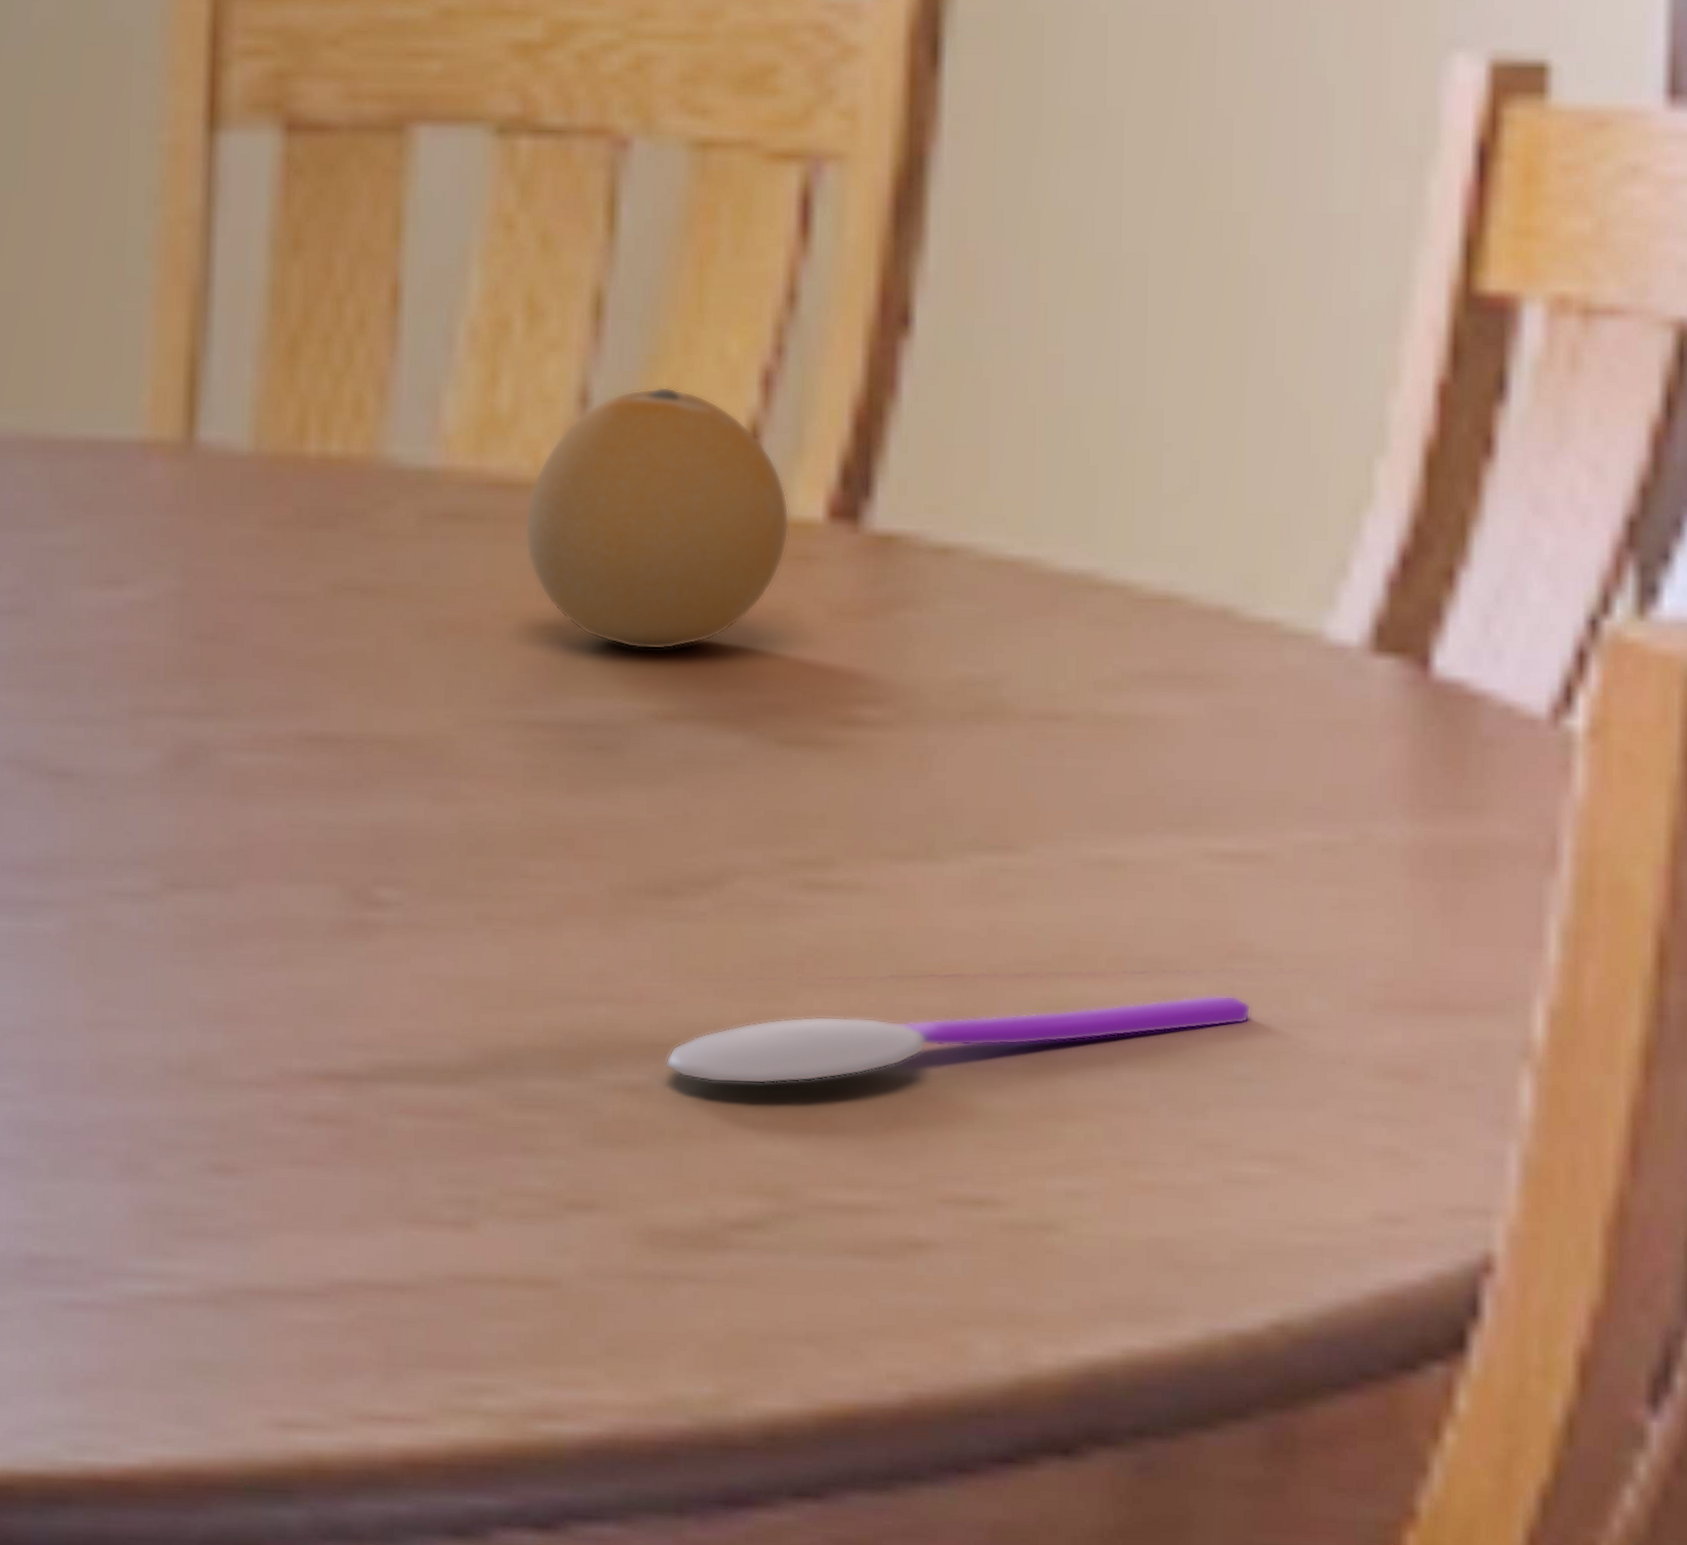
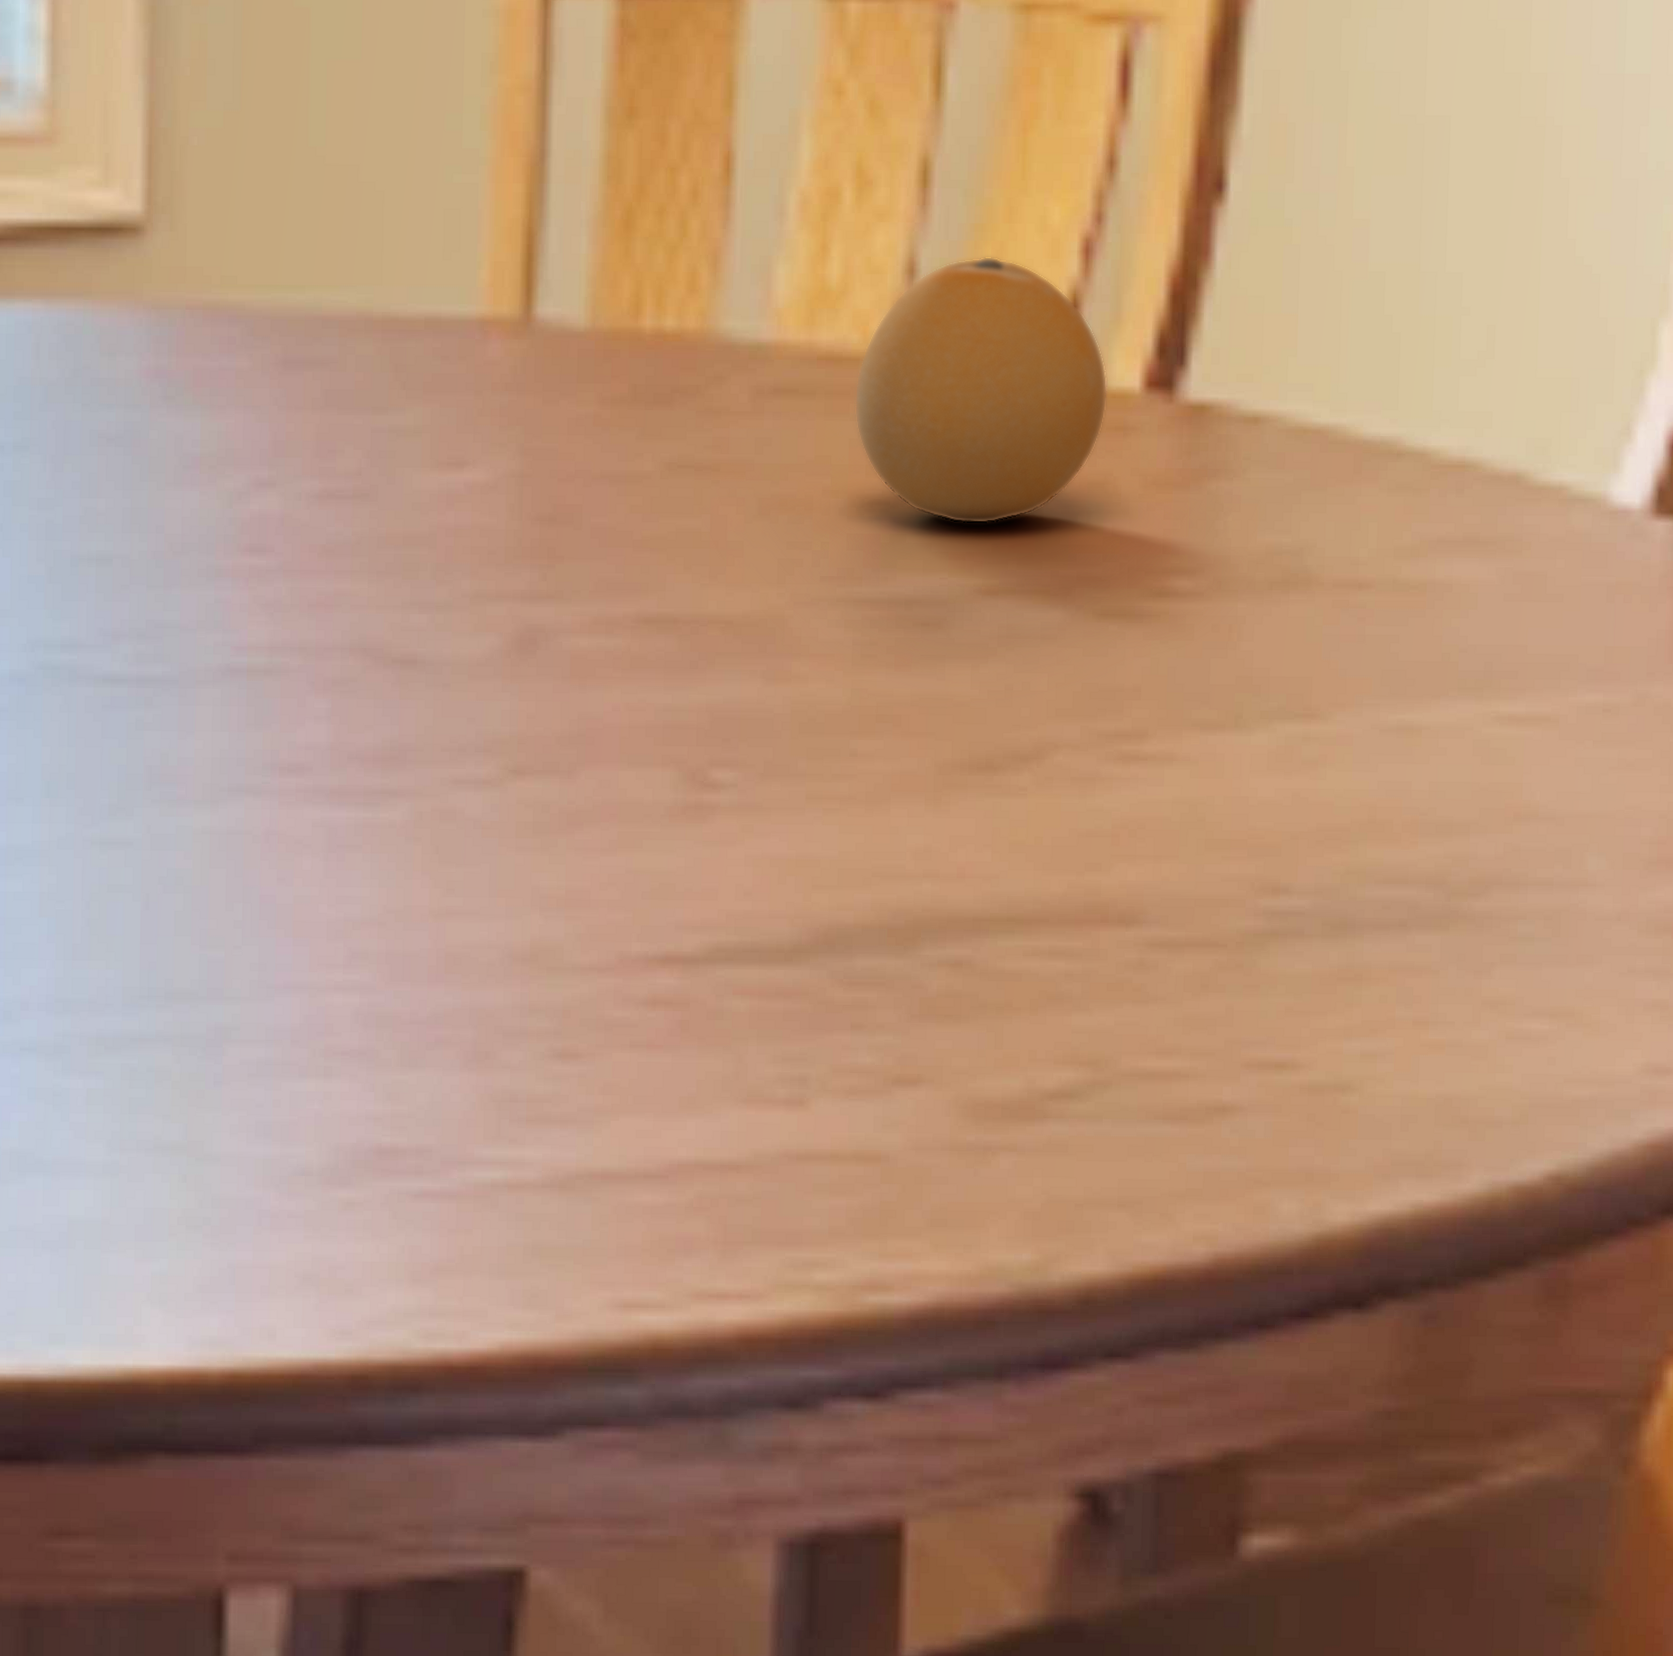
spoon: present [665,995,1251,1084] -> none [987,856,1535,956]

